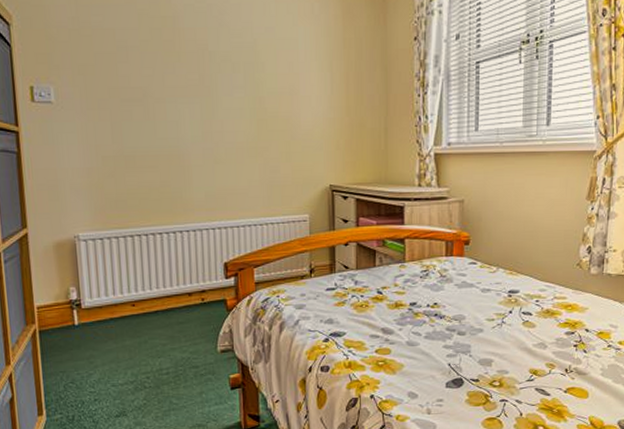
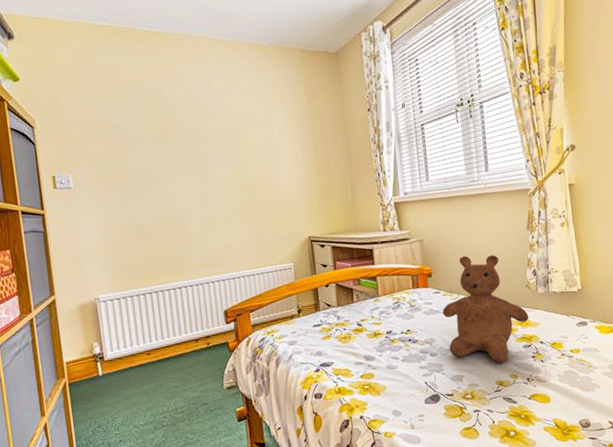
teddy bear: none [478,223,576,350] -> present [443,255,529,363]

